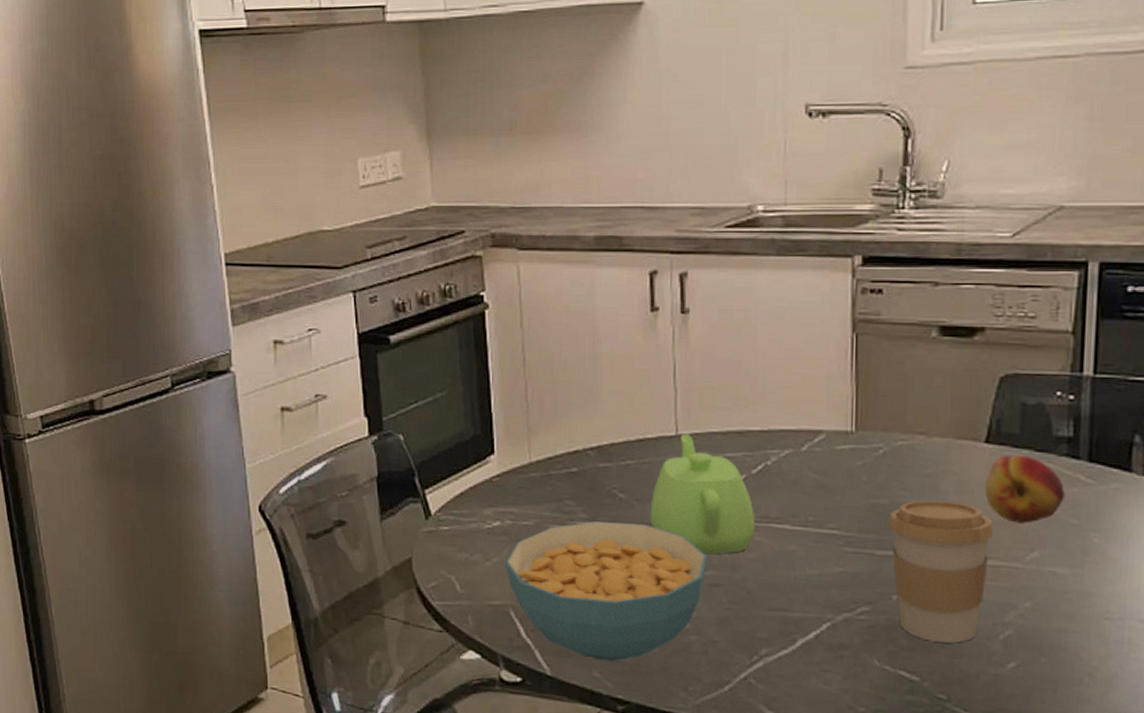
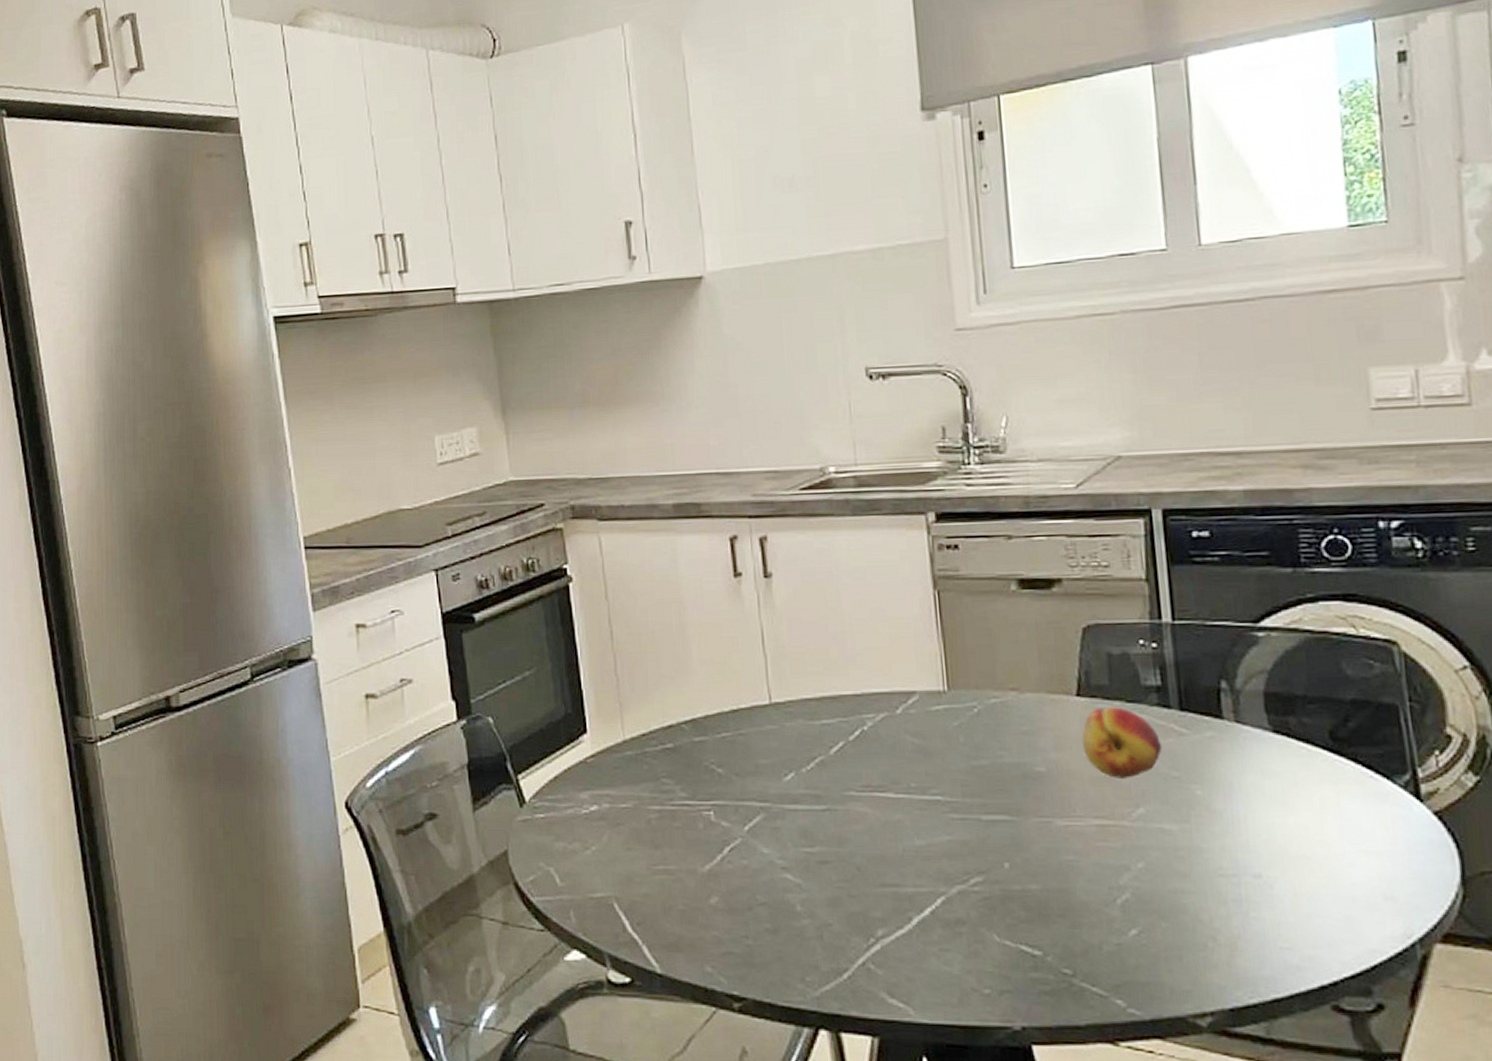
cereal bowl: present [505,520,707,662] -> none [605,799,813,954]
teapot: present [650,433,756,555] -> none [750,701,859,830]
coffee cup: present [887,500,994,643] -> none [990,759,1098,912]

